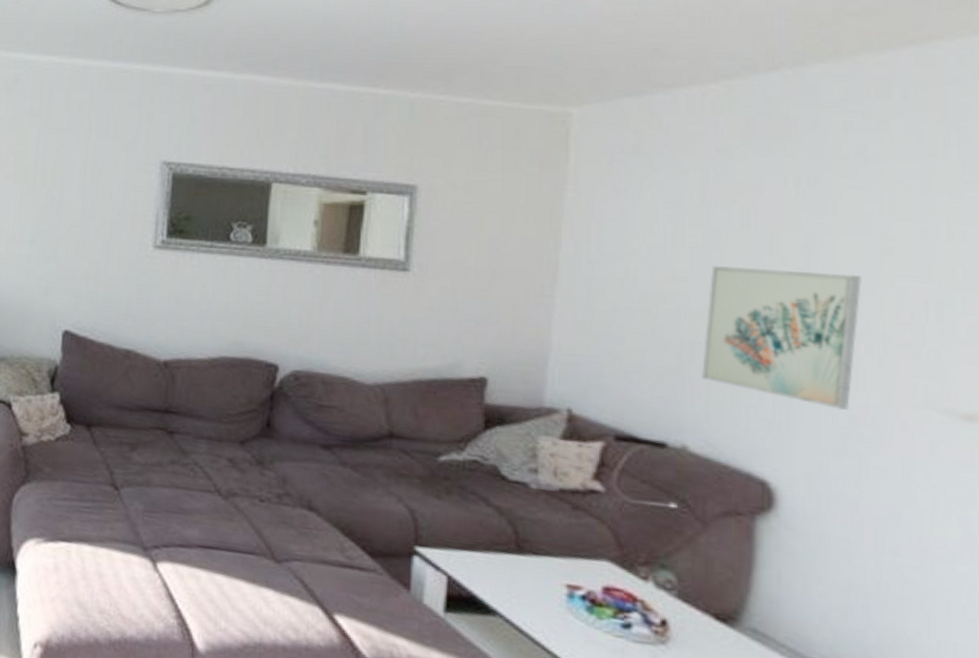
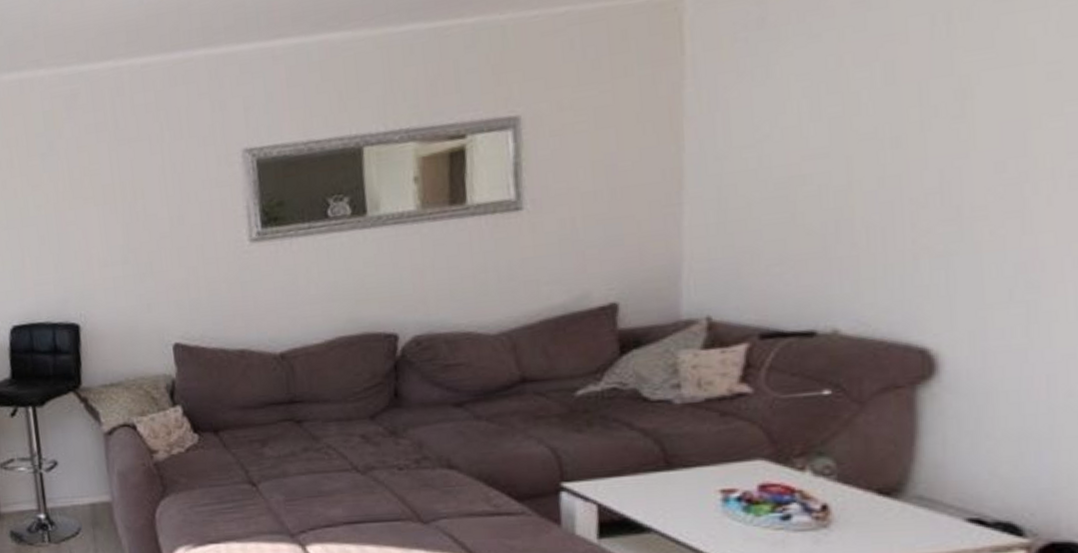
wall art: present [700,266,861,410] -> none [848,110,1026,260]

